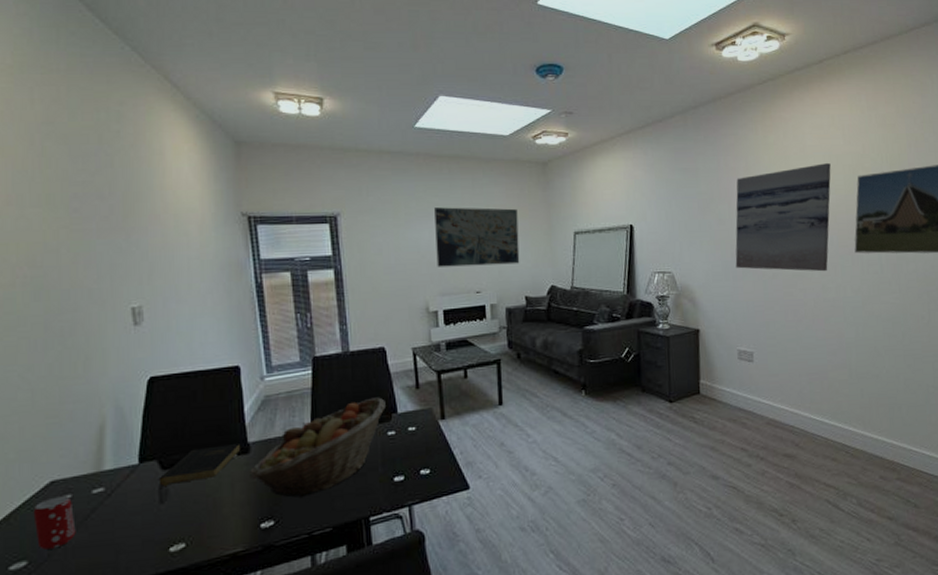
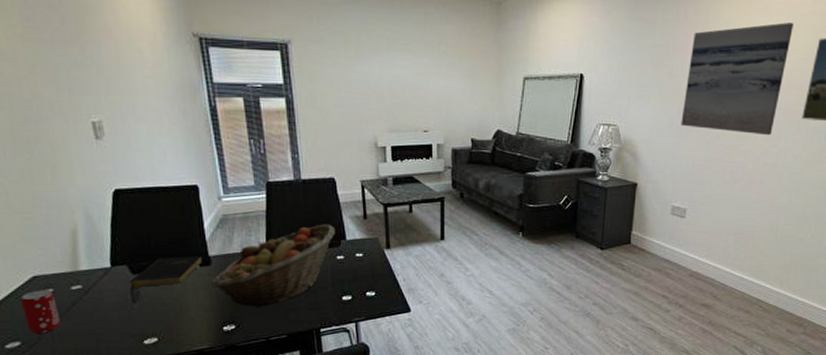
wall art: present [434,207,520,267] -> none [385,42,468,106]

